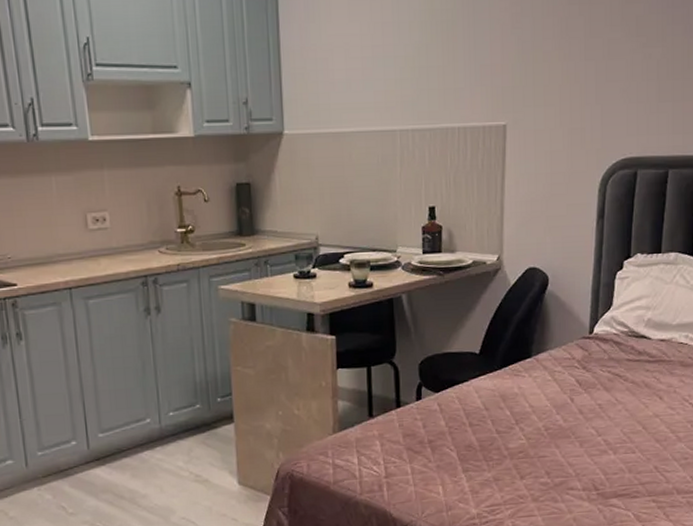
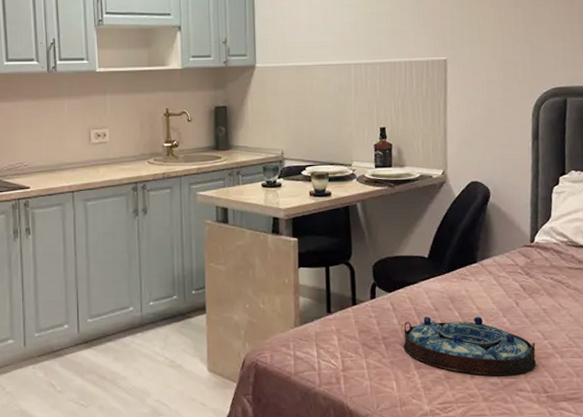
serving tray: none [450,414,589,476] -> present [403,316,536,376]

